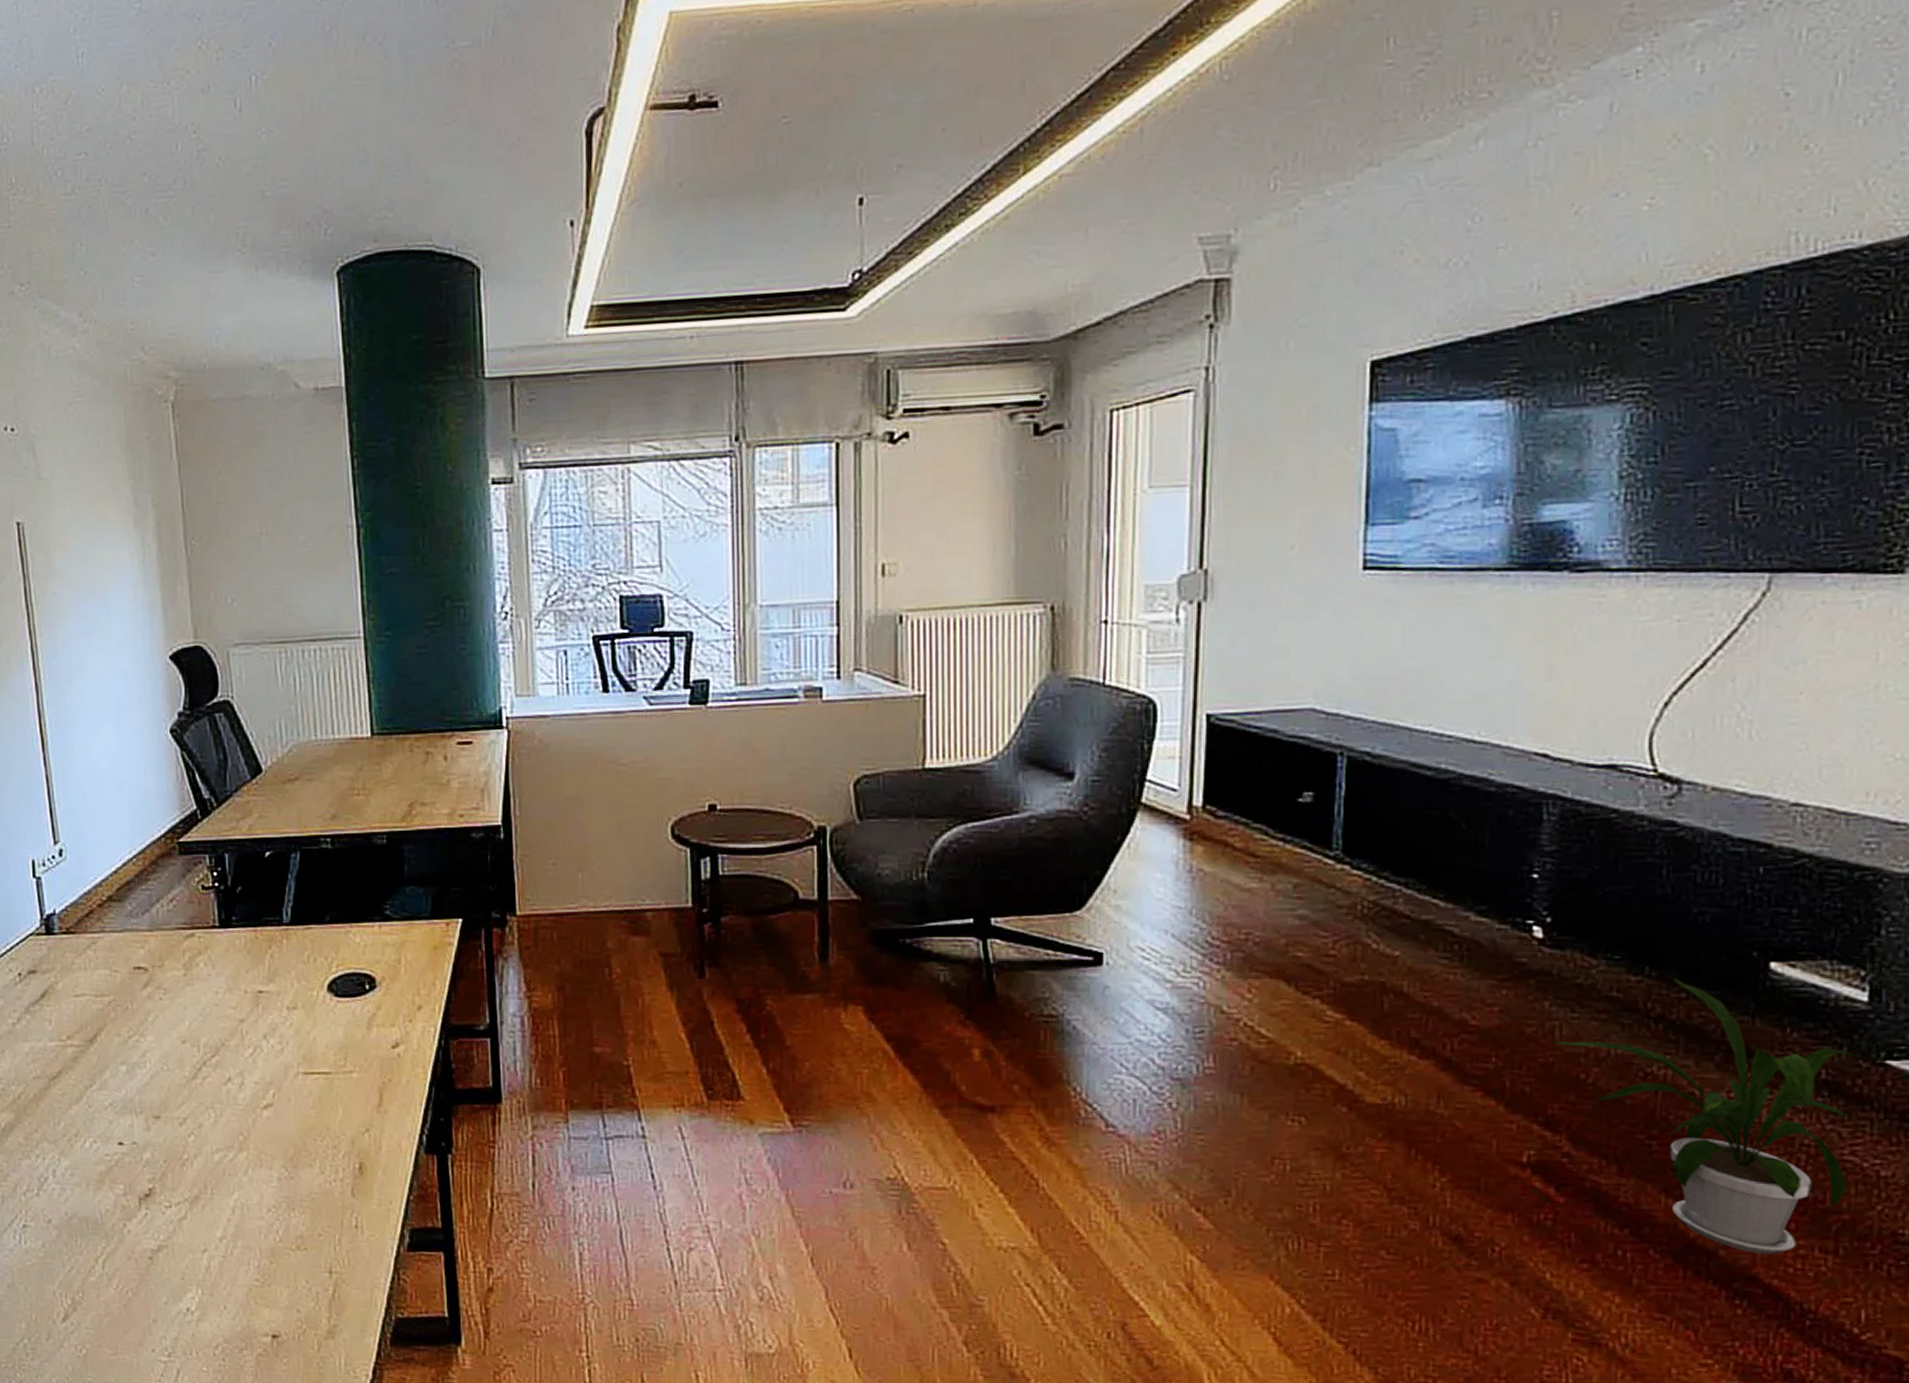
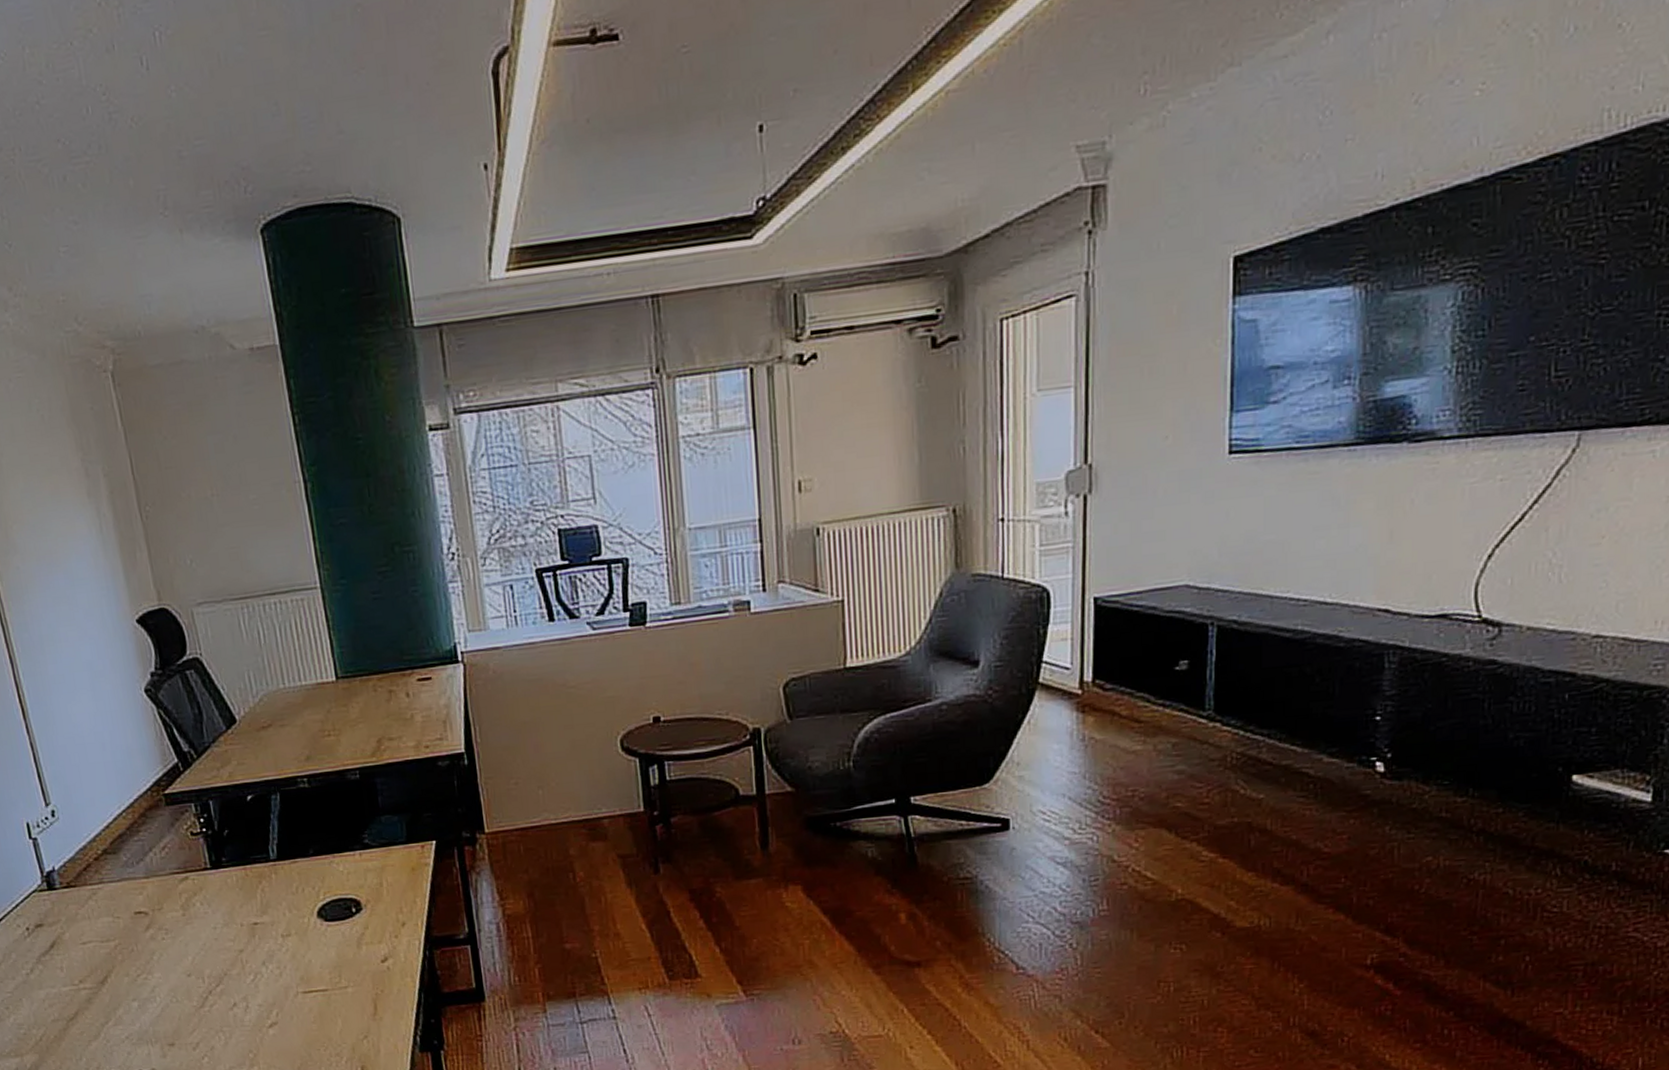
house plant: present [1550,978,1855,1255] -> none [1390,796,1640,1021]

